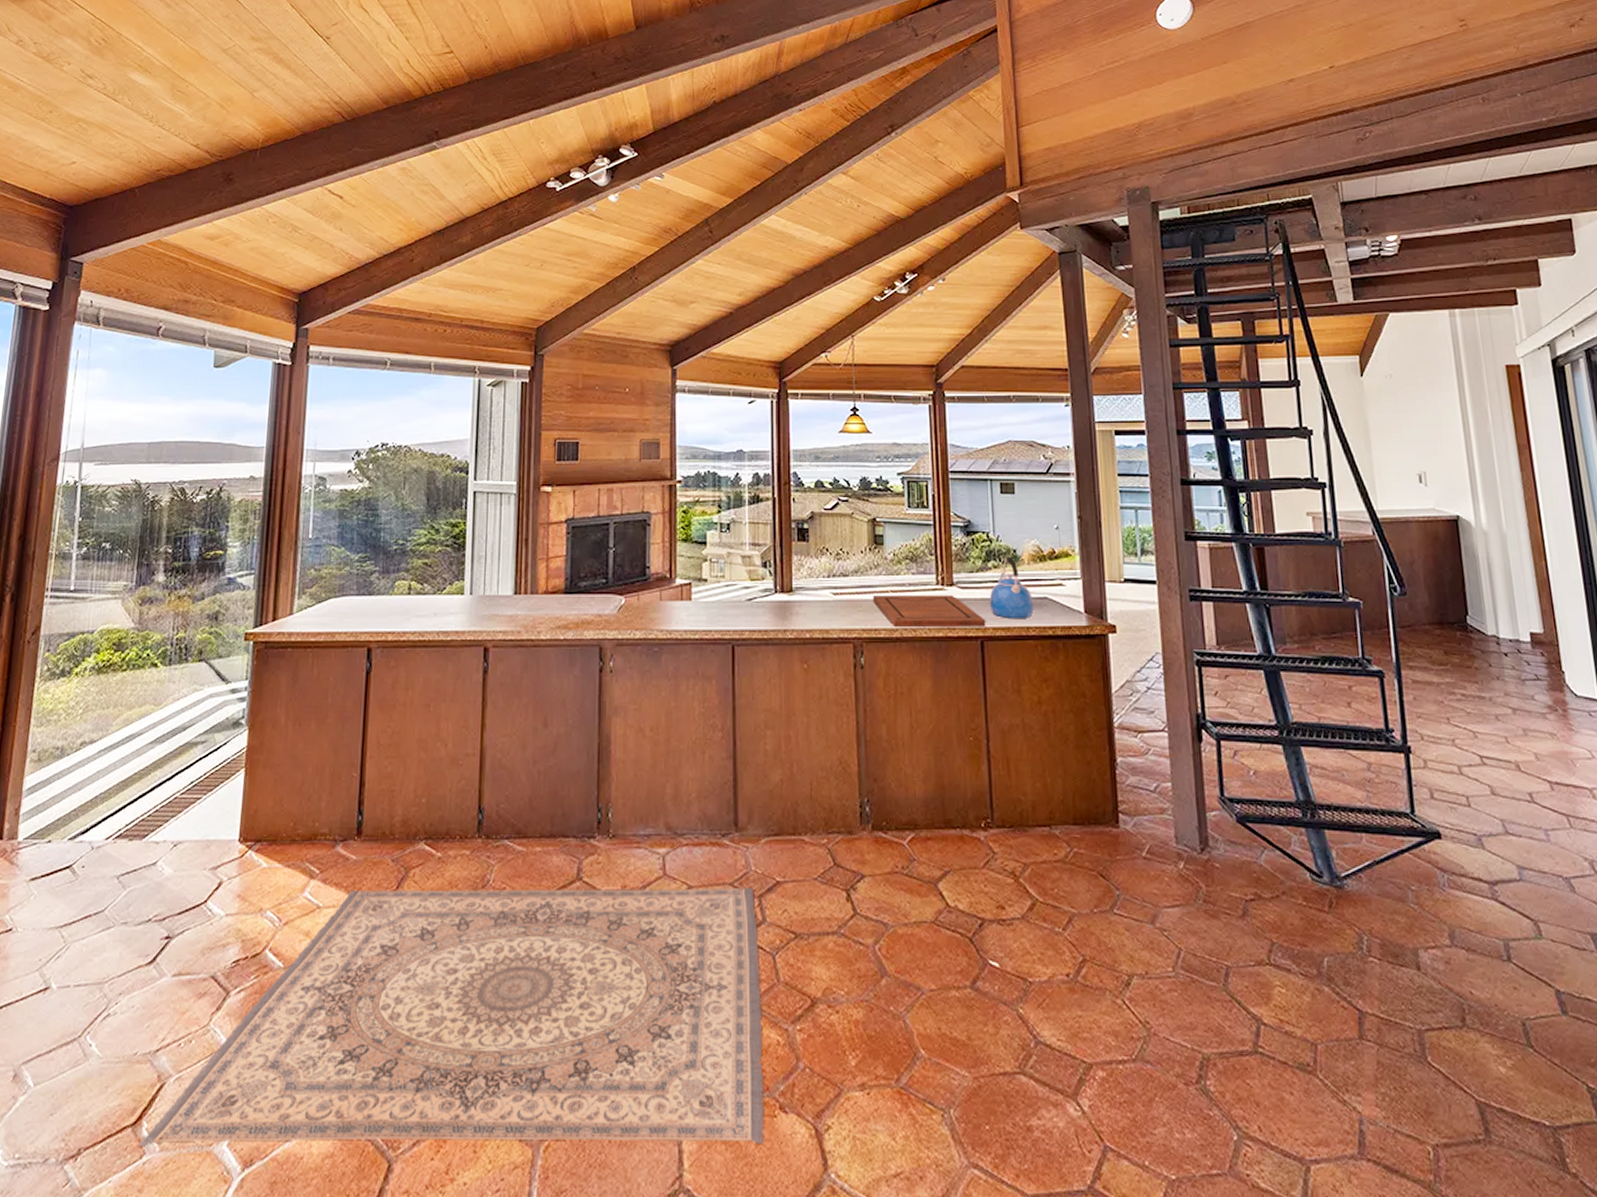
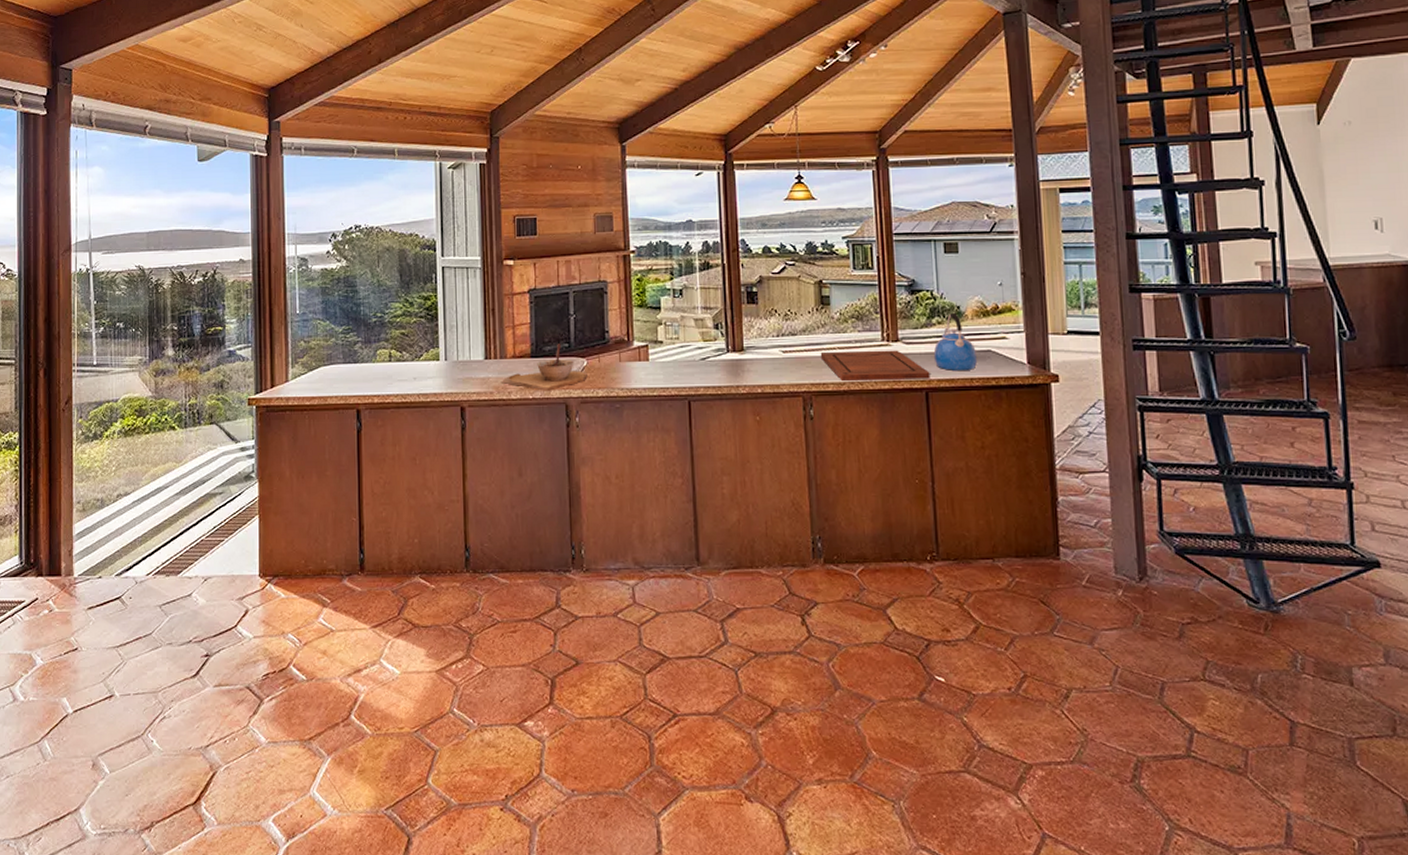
area rug: present [138,888,765,1148] -> none [199,614,733,828]
bowl: none [530,579,625,633] -> present [501,344,588,392]

